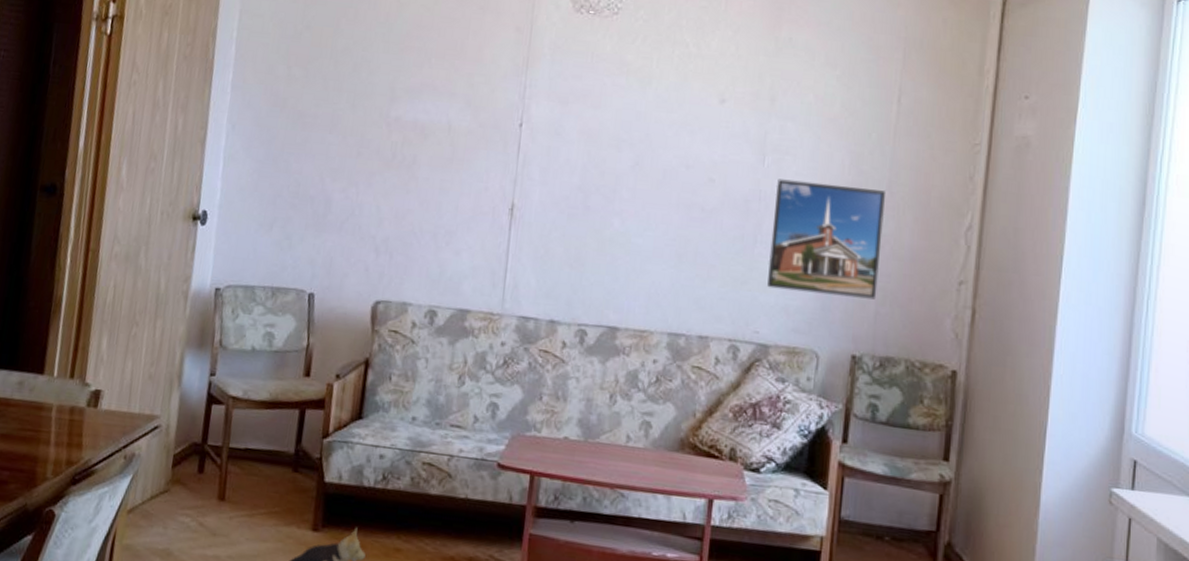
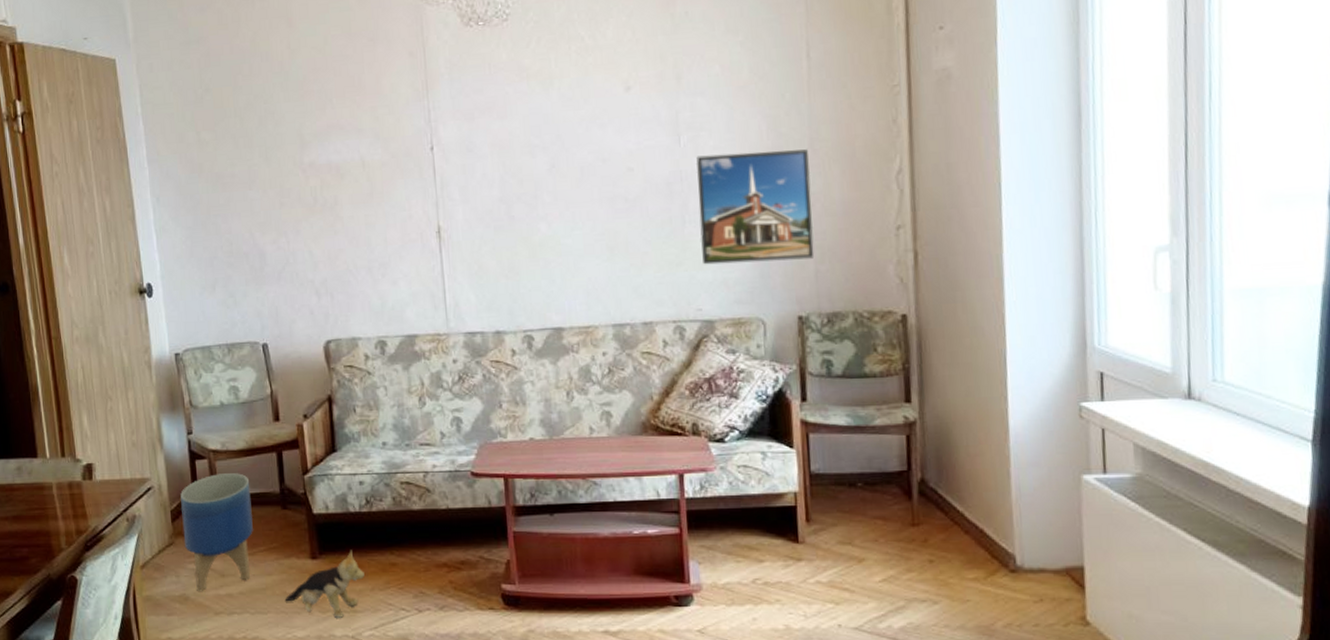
planter: none [180,422,265,549] -> present [180,473,253,592]

